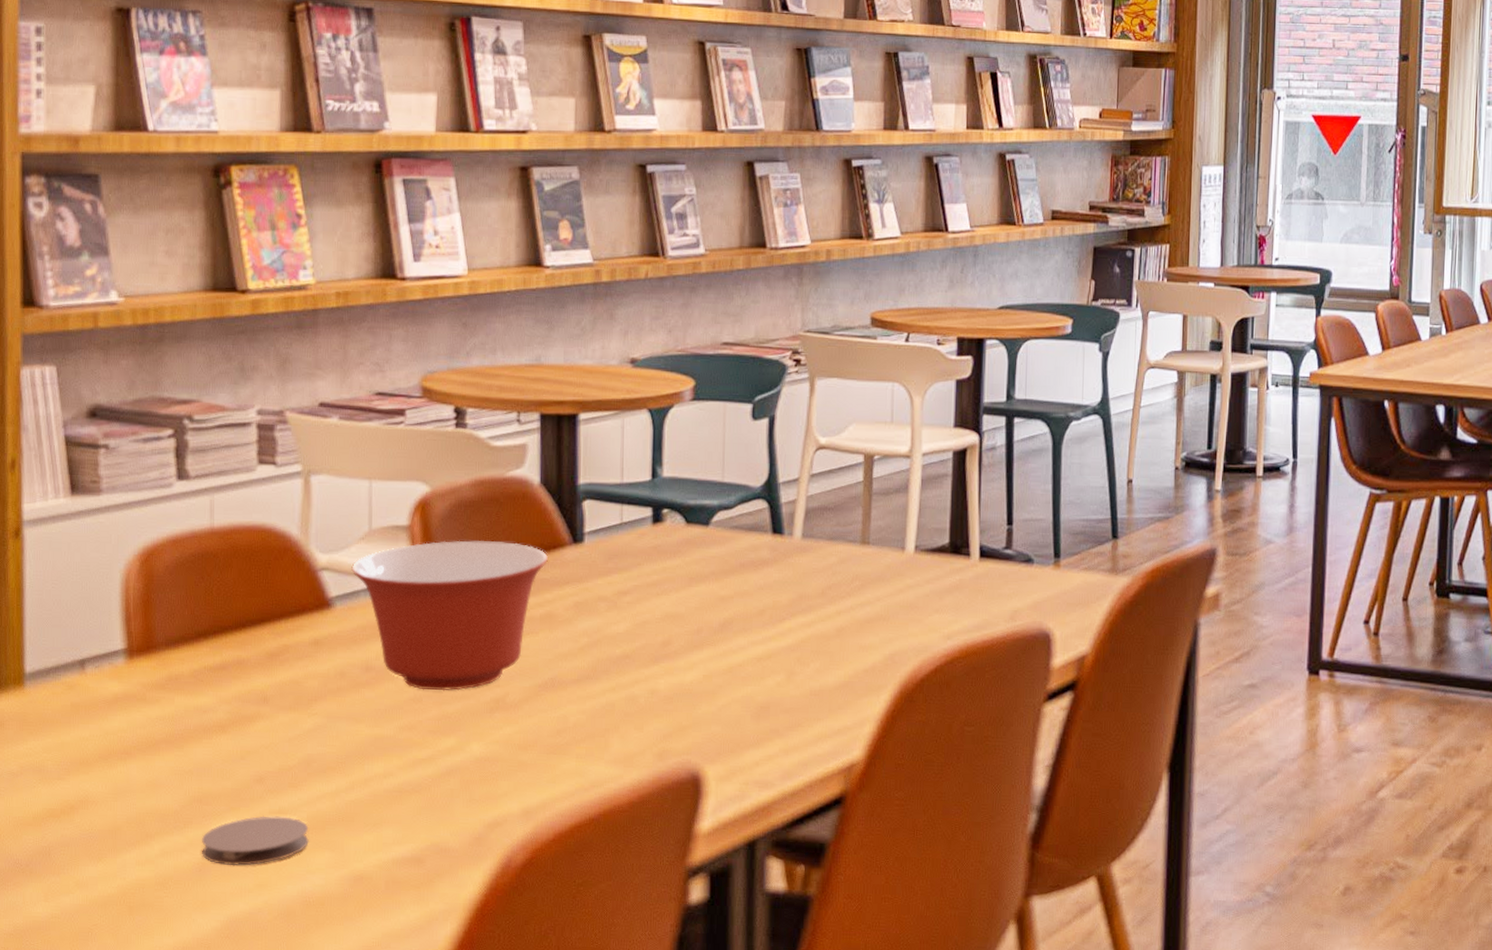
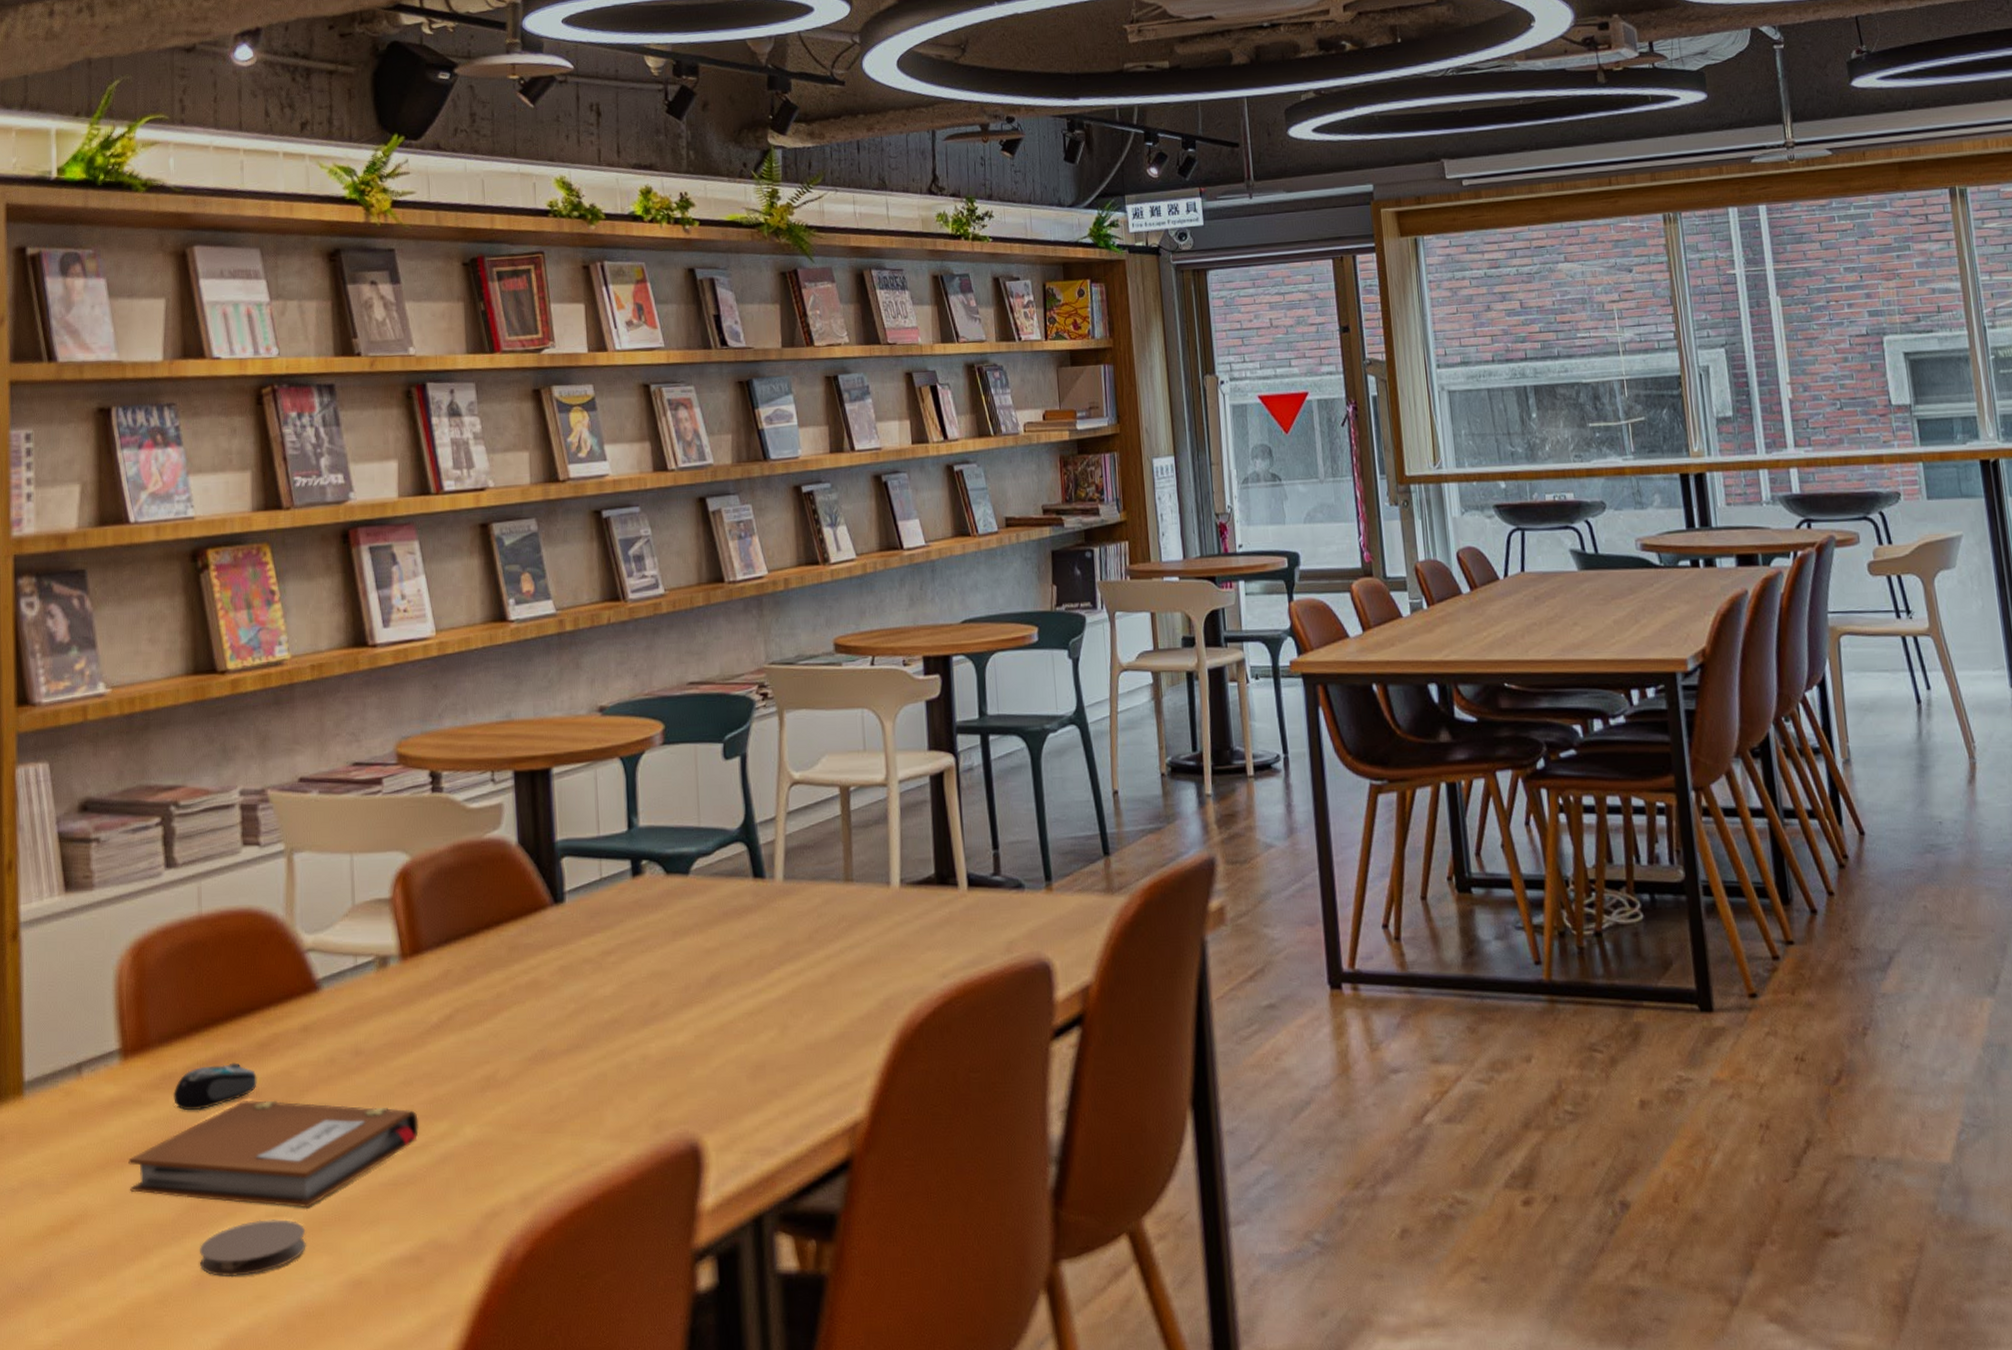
notebook: none [132,705,426,807] -> present [128,1099,419,1207]
computer mouse: none [178,669,265,712] -> present [172,1062,257,1111]
mixing bowl: present [351,540,549,691] -> none [337,908,531,1072]

